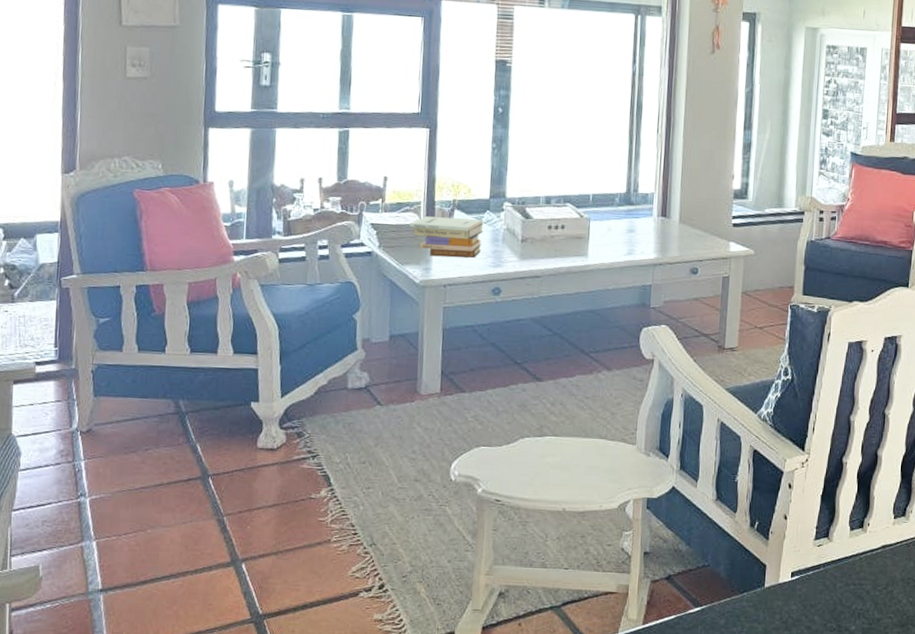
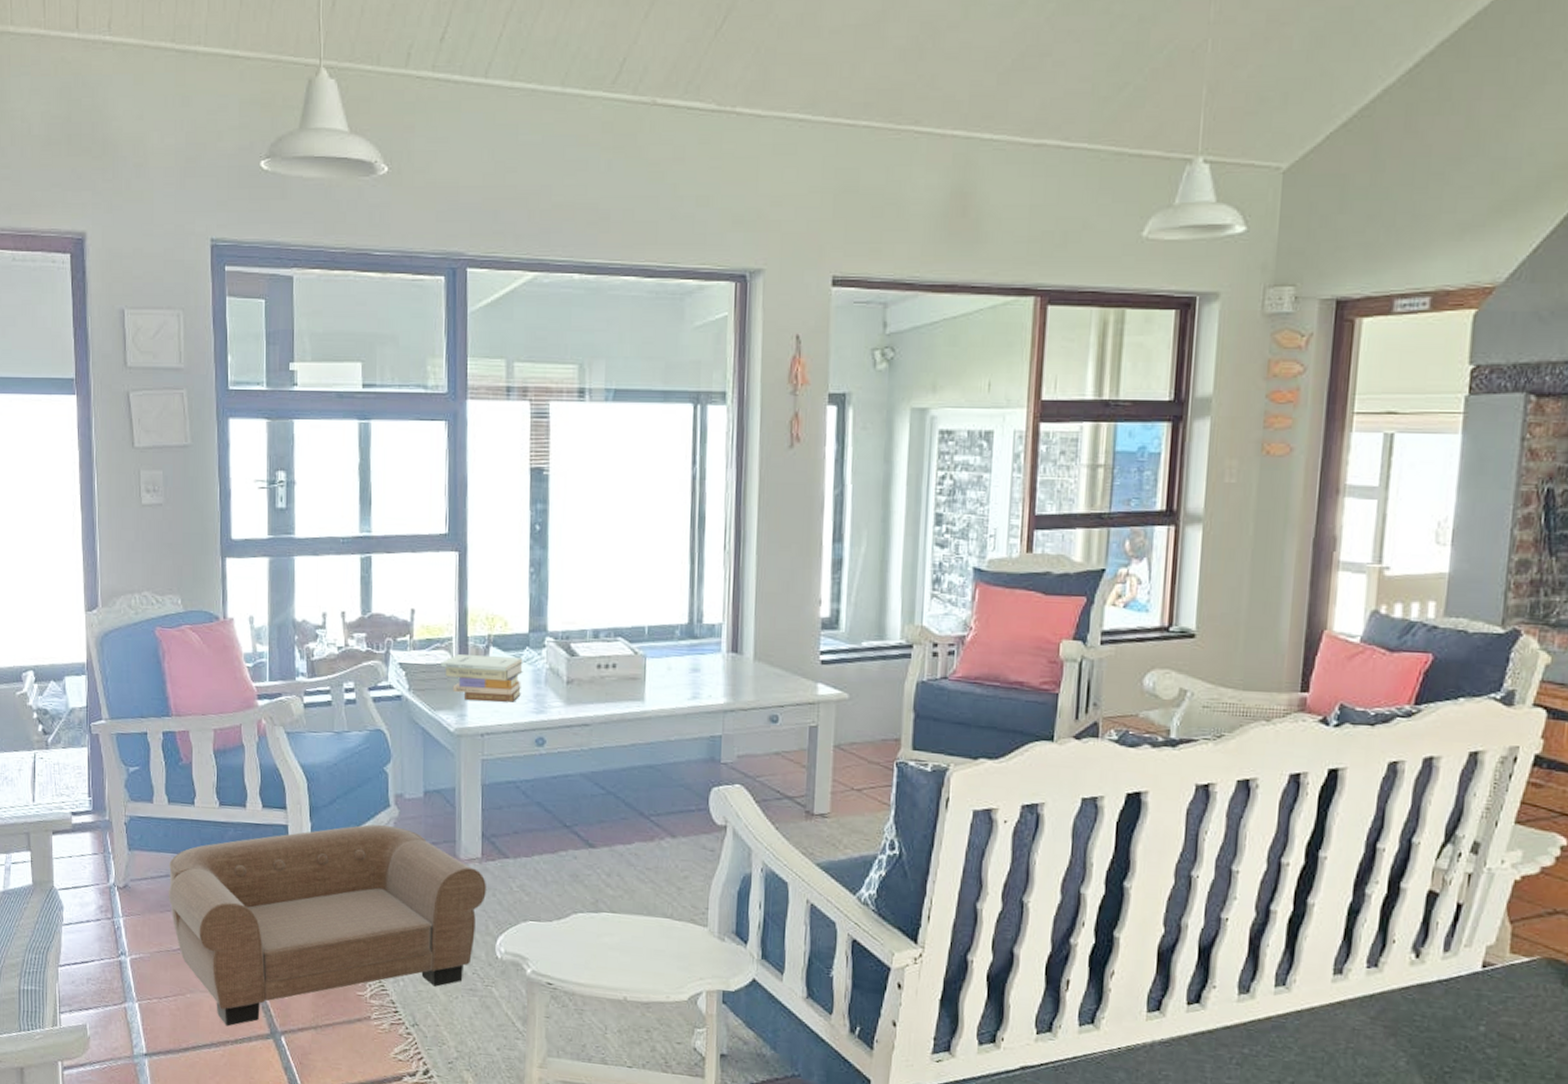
dog bed: none [133,365,444,558] -> present [168,824,486,1027]

